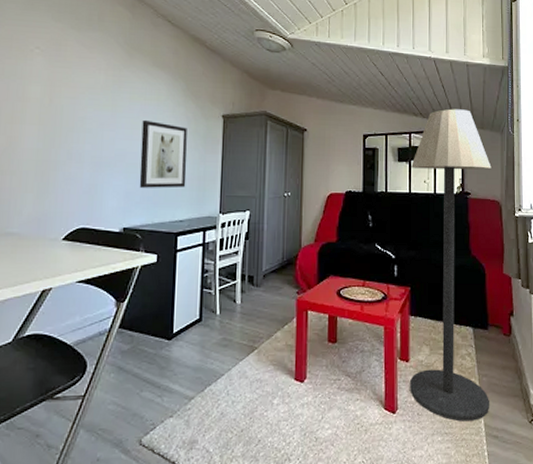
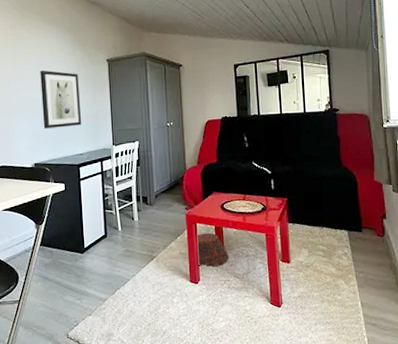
woven basket: none [307,322,342,363] -> present [197,232,229,267]
floor lamp: present [410,109,492,422] -> none [280,31,367,313]

